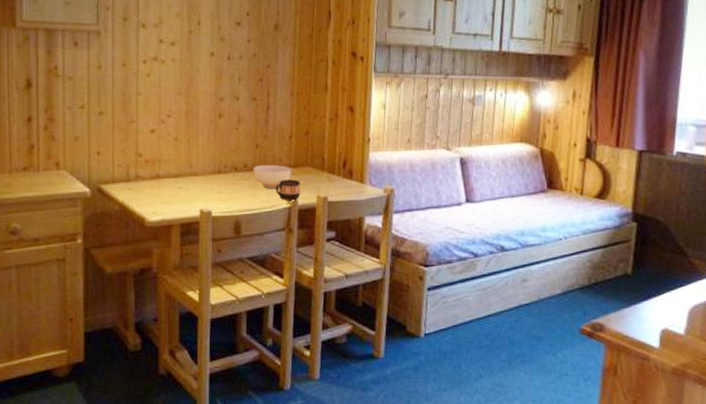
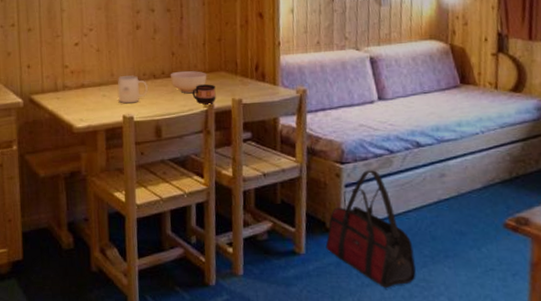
mug: none [195,167,229,197] -> present [117,75,149,104]
duffel bag: none [405,273,493,392] -> present [325,170,416,288]

